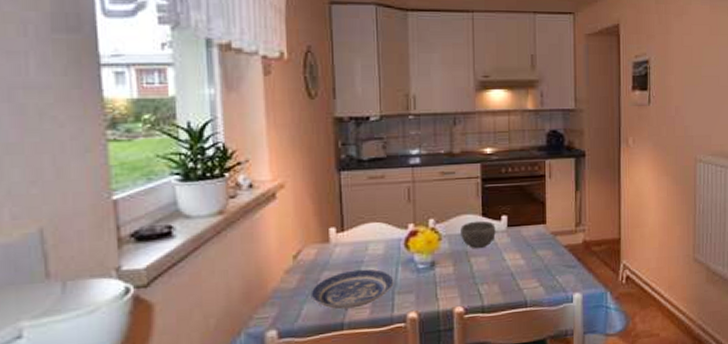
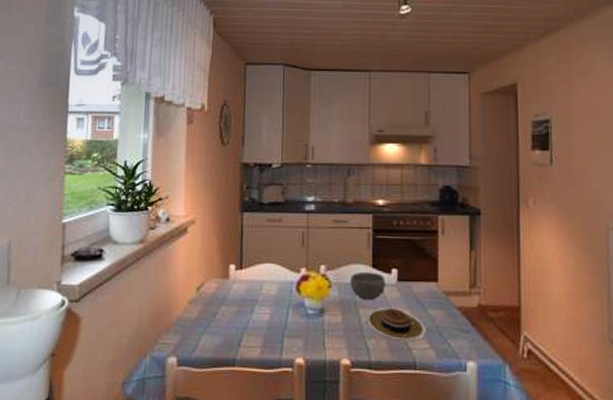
plate: present [310,269,394,310] -> none [208,307,284,346]
plate: none [478,253,536,284] -> present [366,307,426,342]

